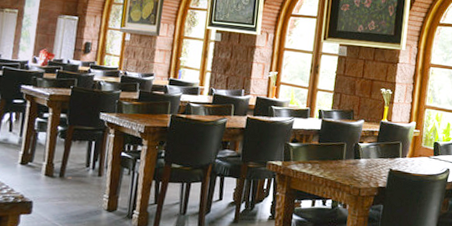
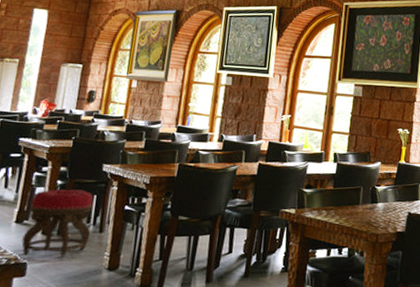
stool: none [27,134,92,197] -> present [21,189,94,257]

